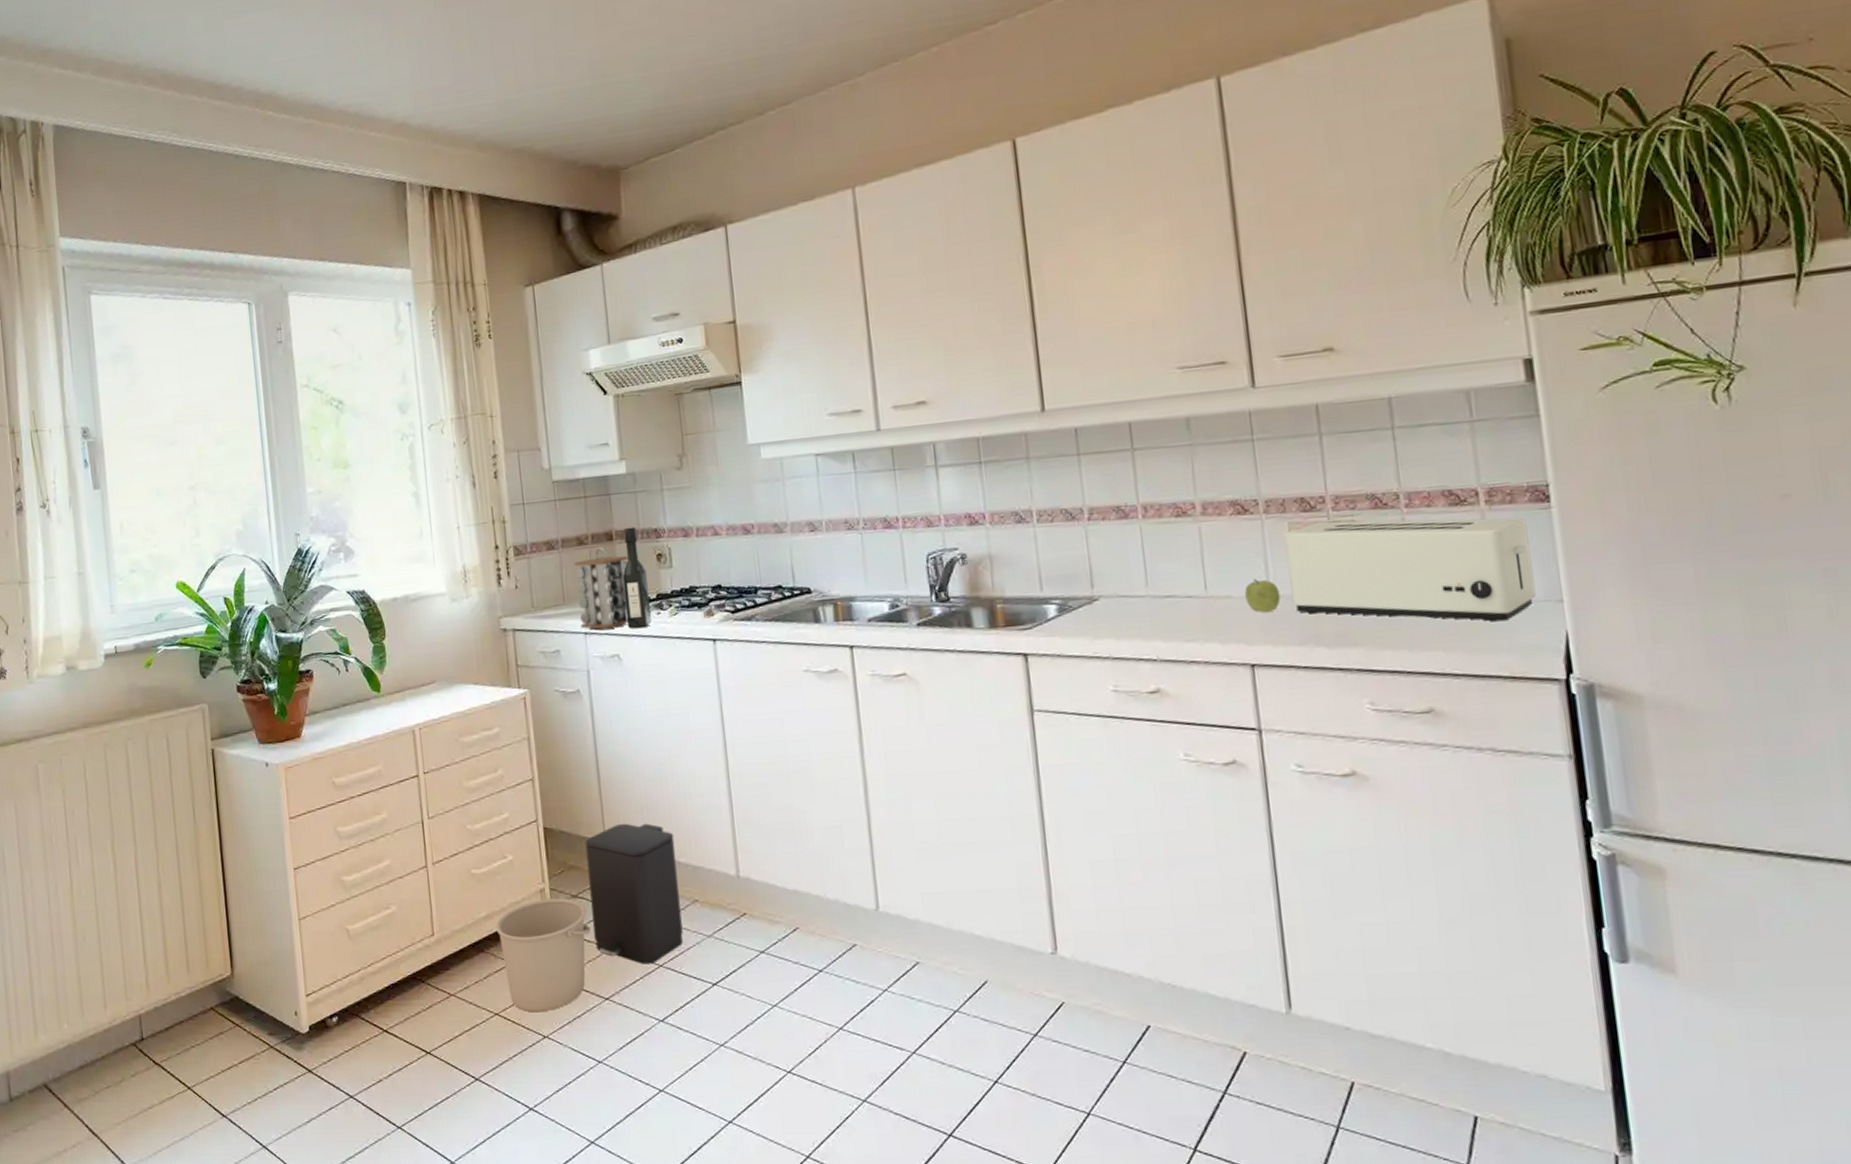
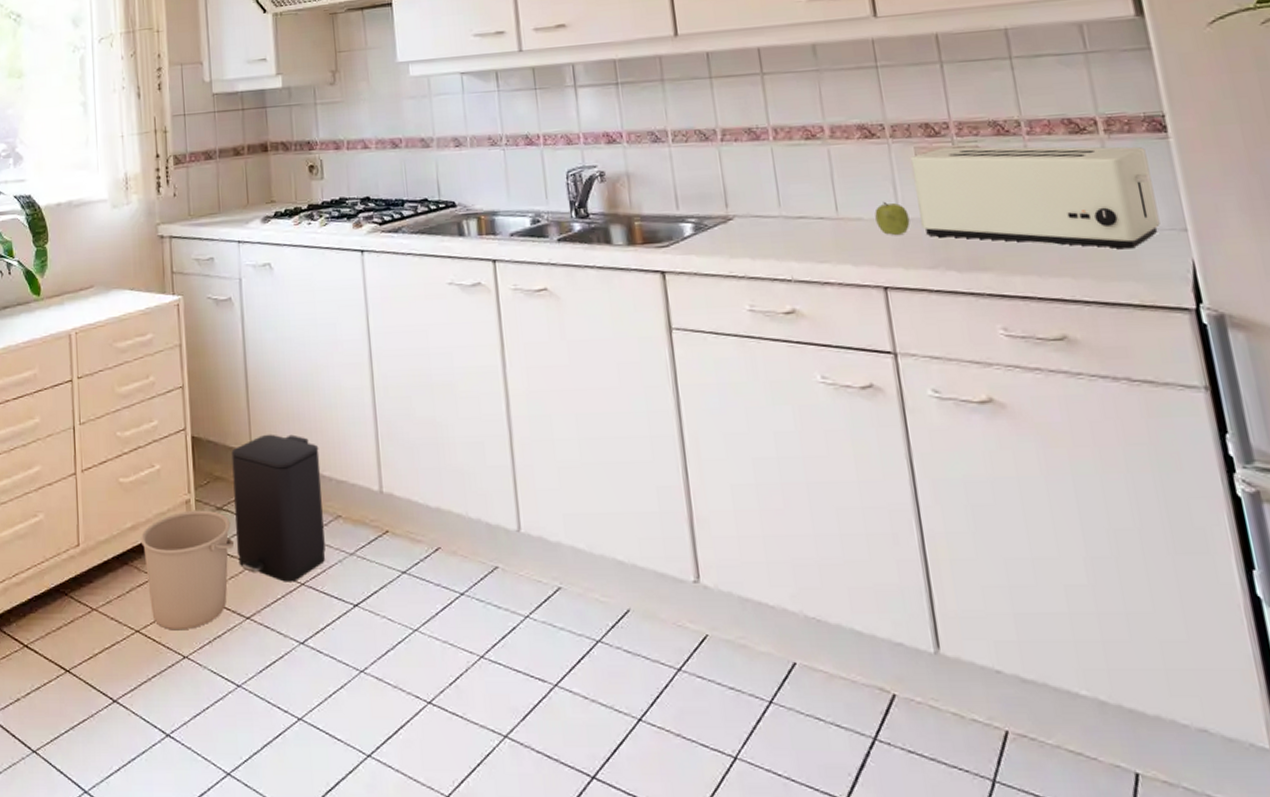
spice rack: present [574,547,629,630] -> none [230,158,282,239]
bottle: present [622,526,653,628] -> none [276,139,303,238]

